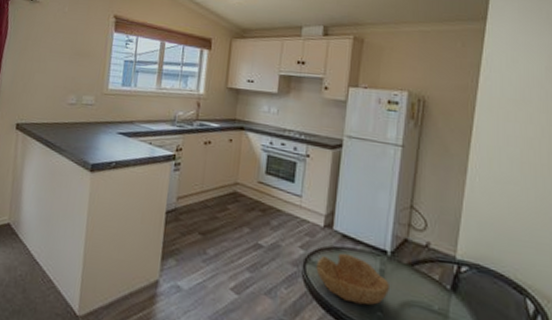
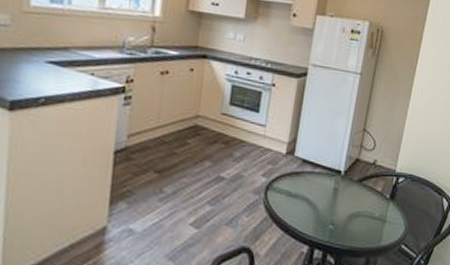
bowl: present [316,253,389,305] -> none [277,176,341,221]

